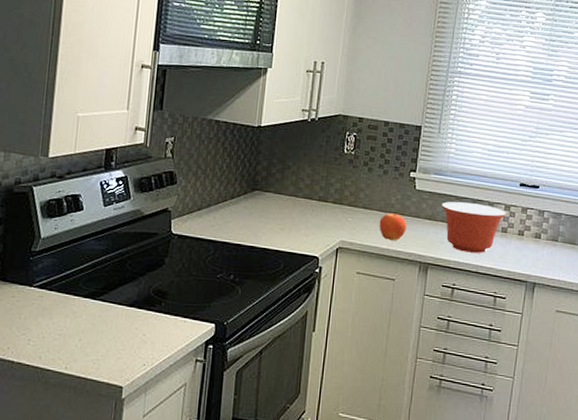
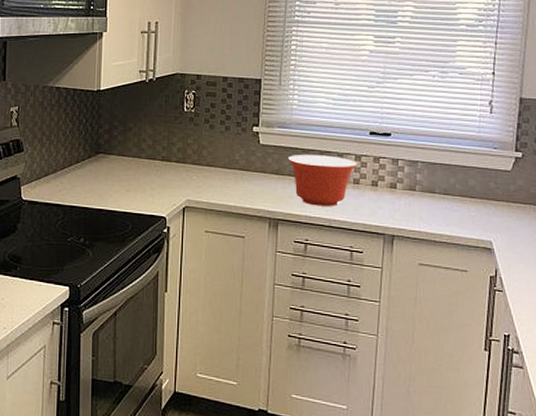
fruit: present [379,213,407,240] -> none [224,169,253,197]

